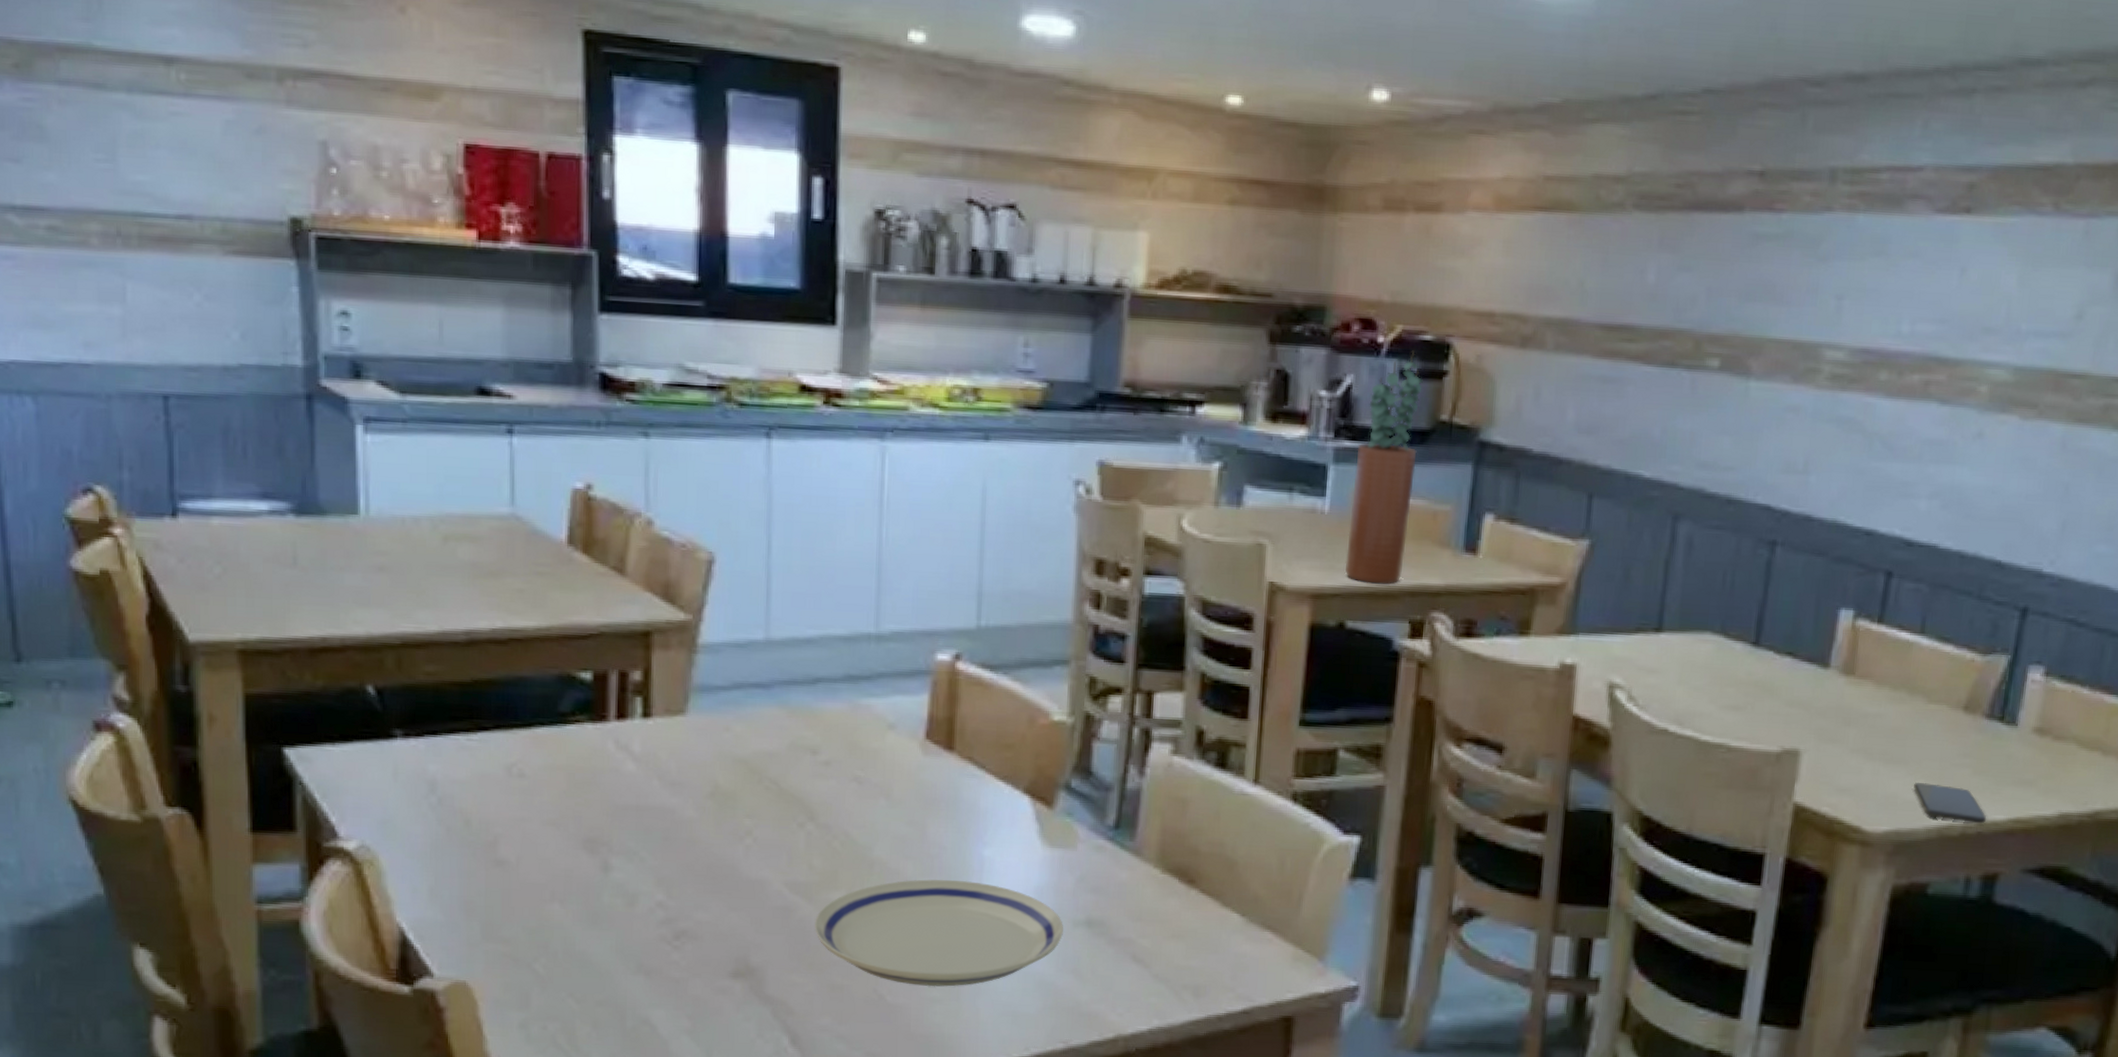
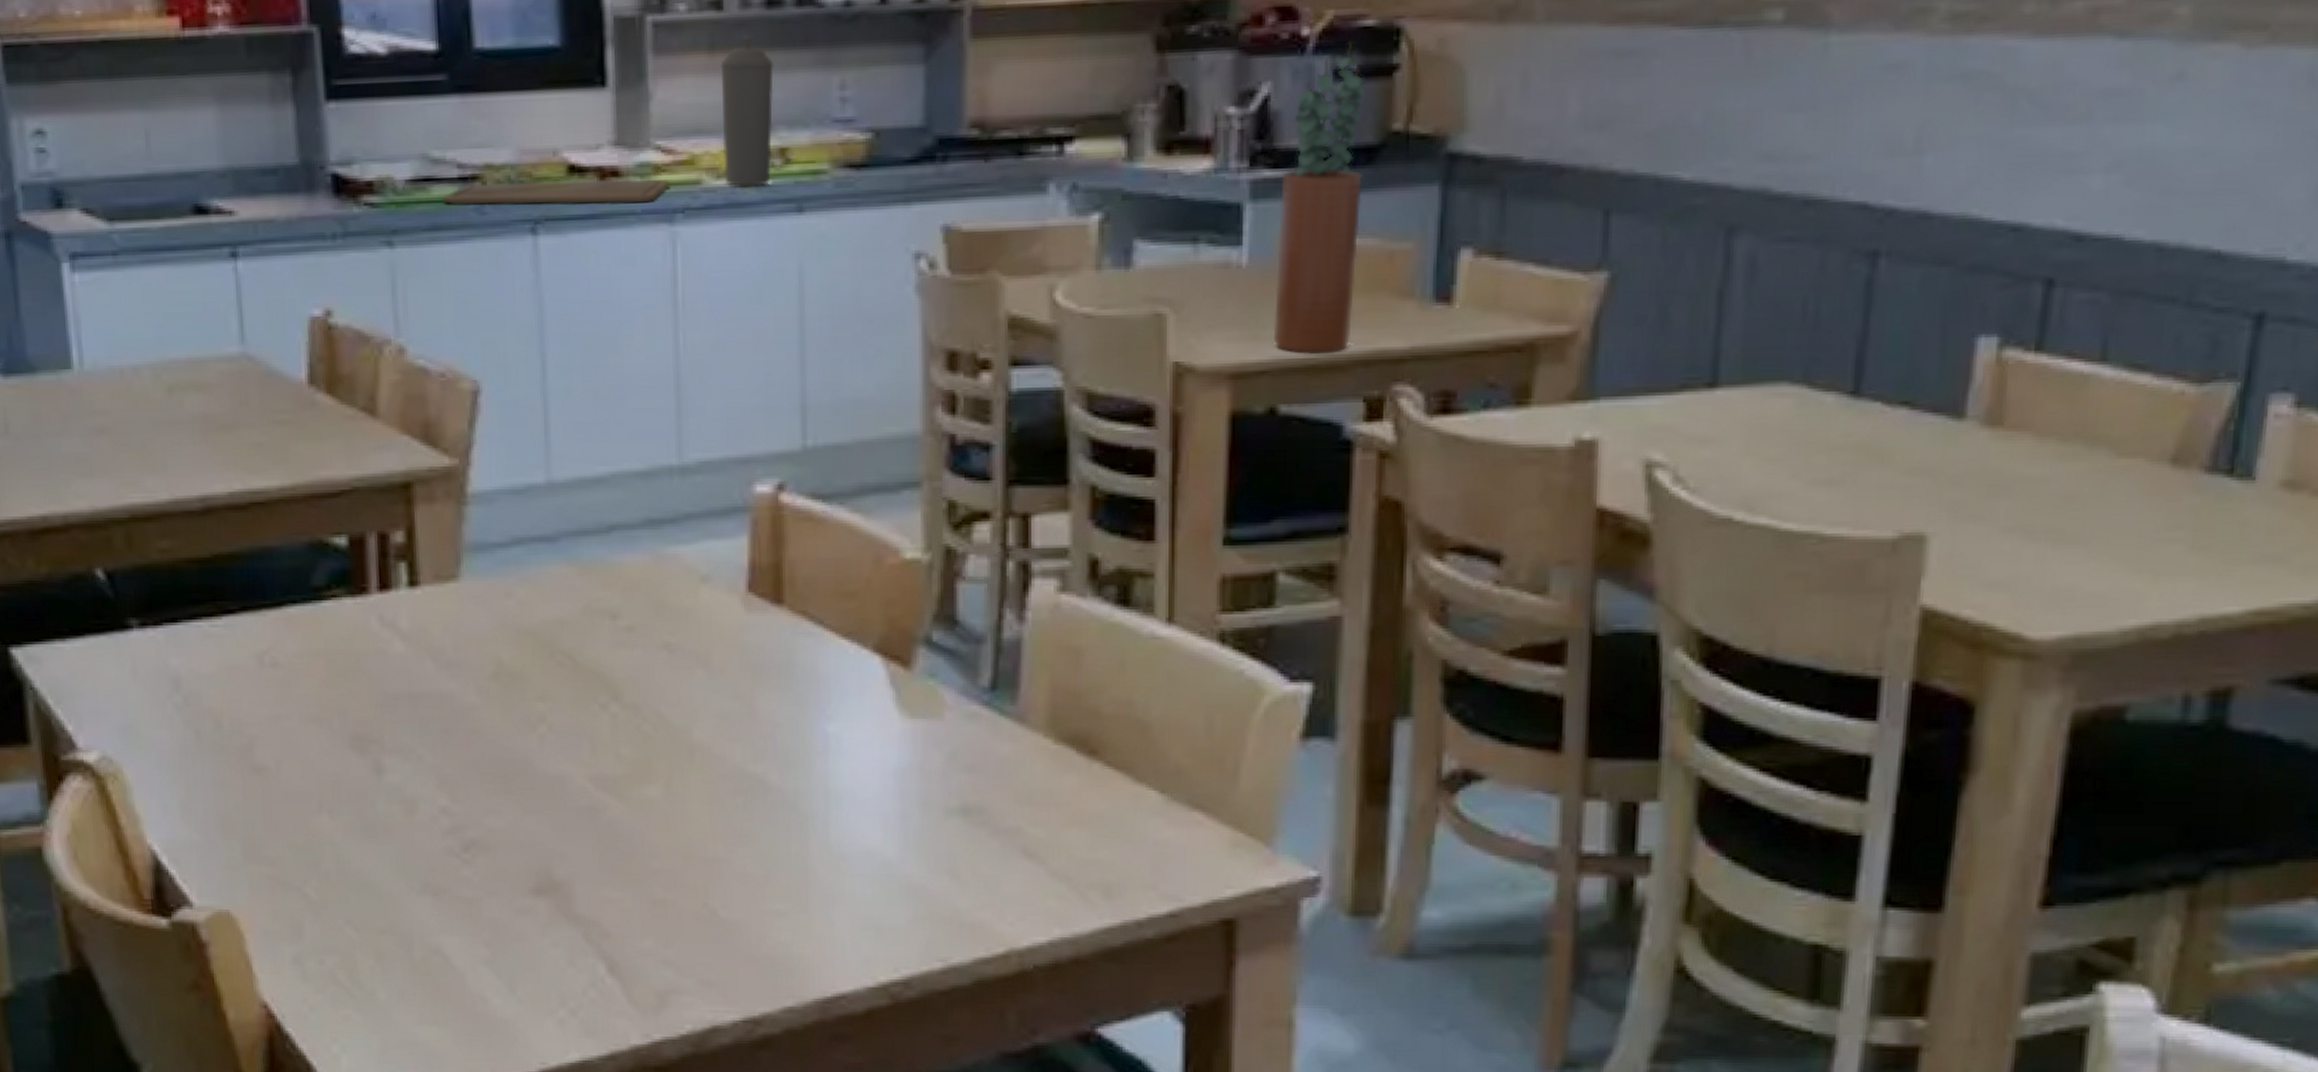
chopping board: none [693,391,884,421] -> present [442,178,671,205]
plate: present [814,879,1063,987] -> none [627,765,933,897]
canister: none [927,296,972,417] -> present [720,35,774,187]
smartphone: present [1913,783,1987,823] -> none [2097,568,2213,618]

